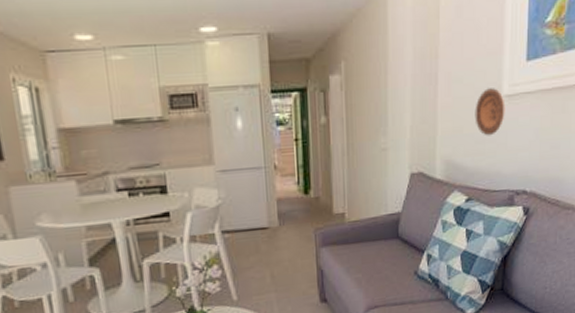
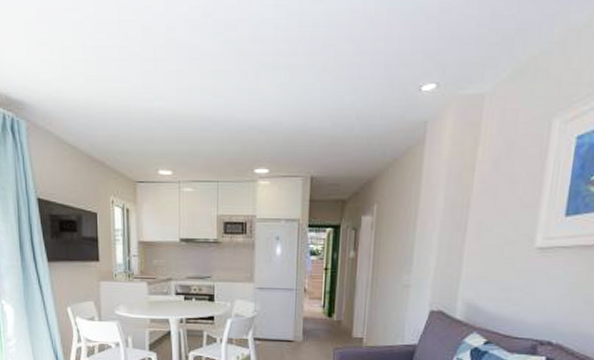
decorative plate: present [475,88,505,136] -> none [502,239,537,285]

